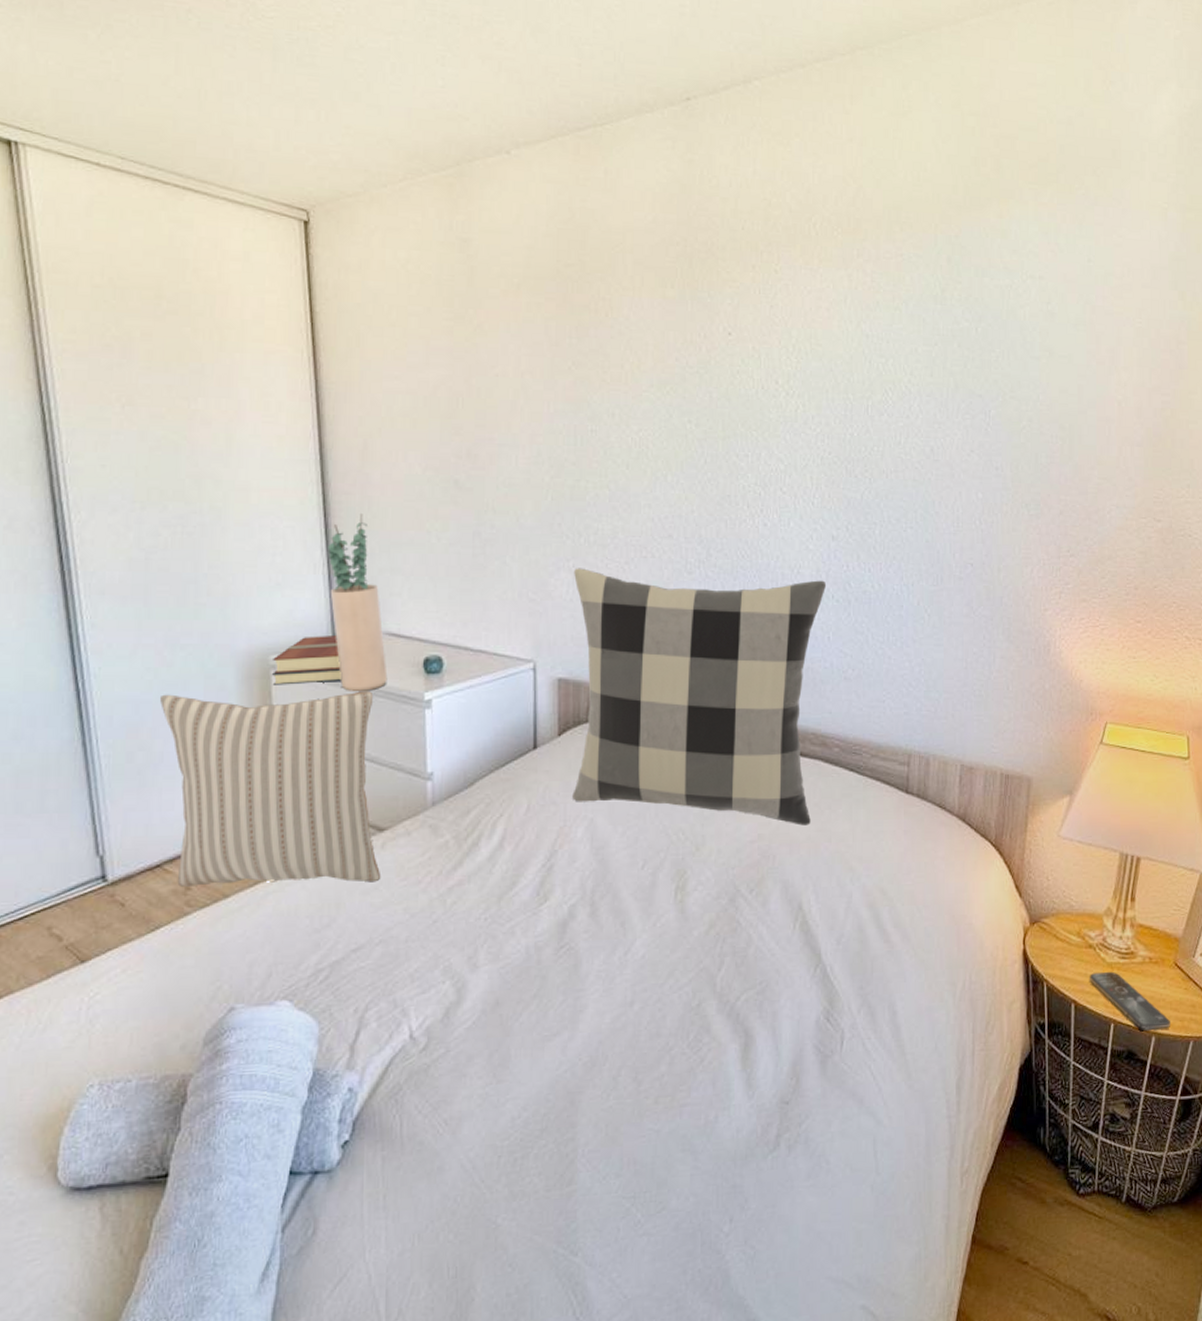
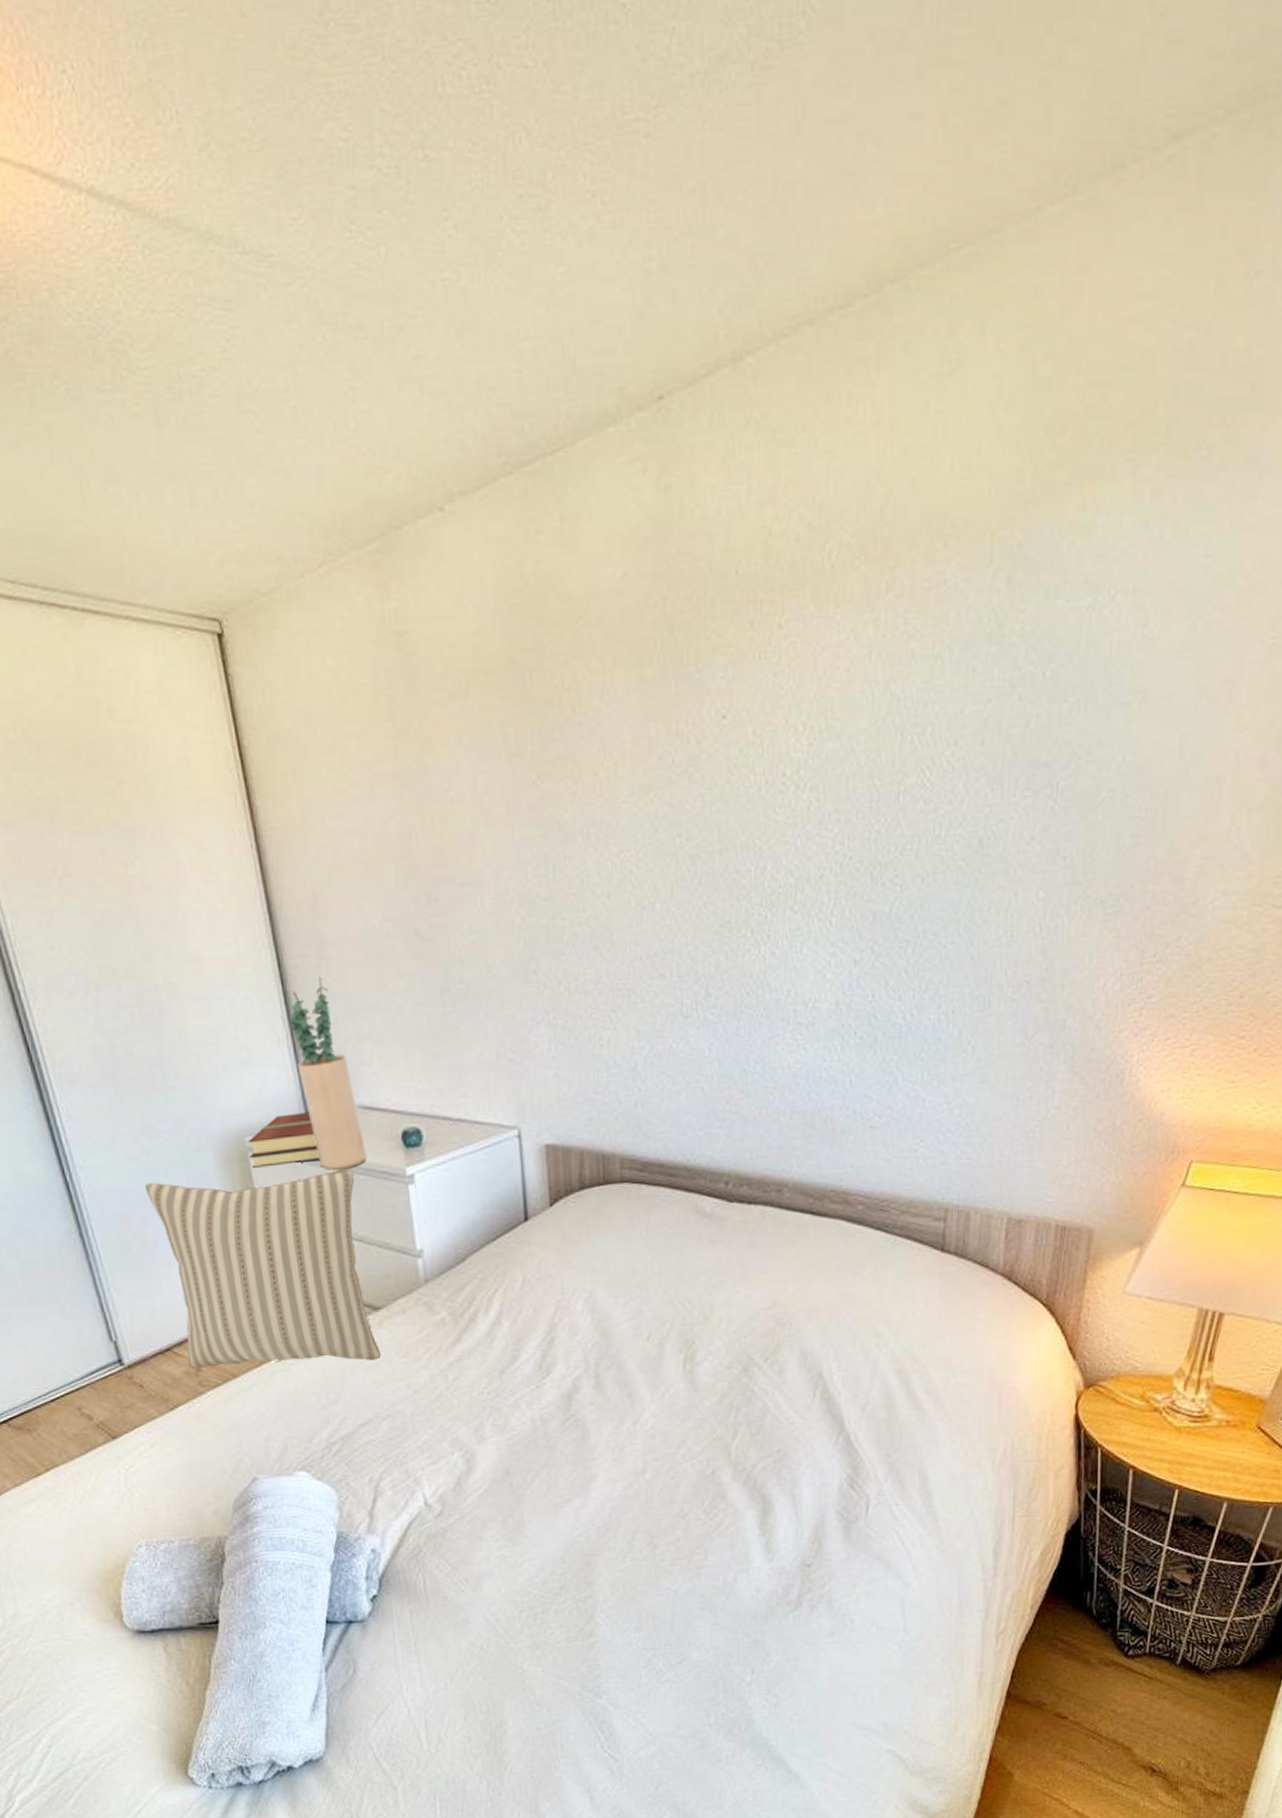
pillow: present [572,568,826,826] -> none [555,1014,847,1291]
mobile phone: present [1090,971,1170,1032] -> none [1153,1435,1247,1498]

